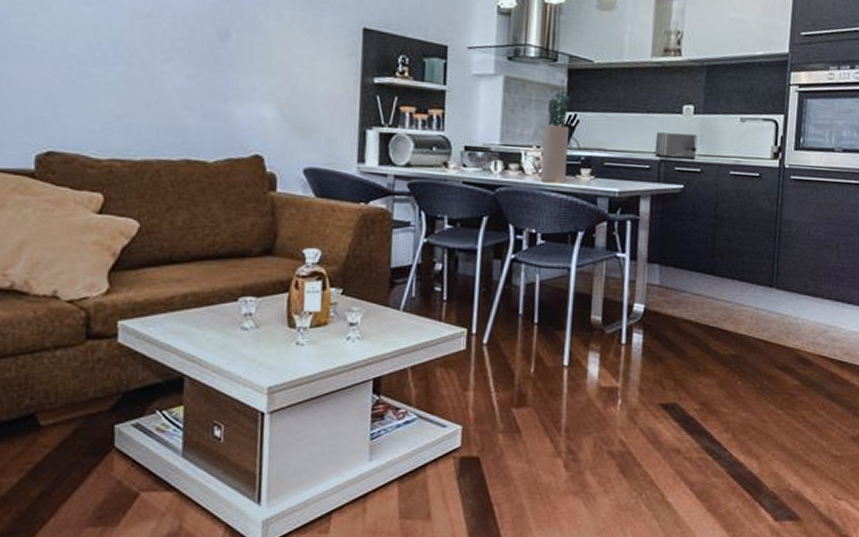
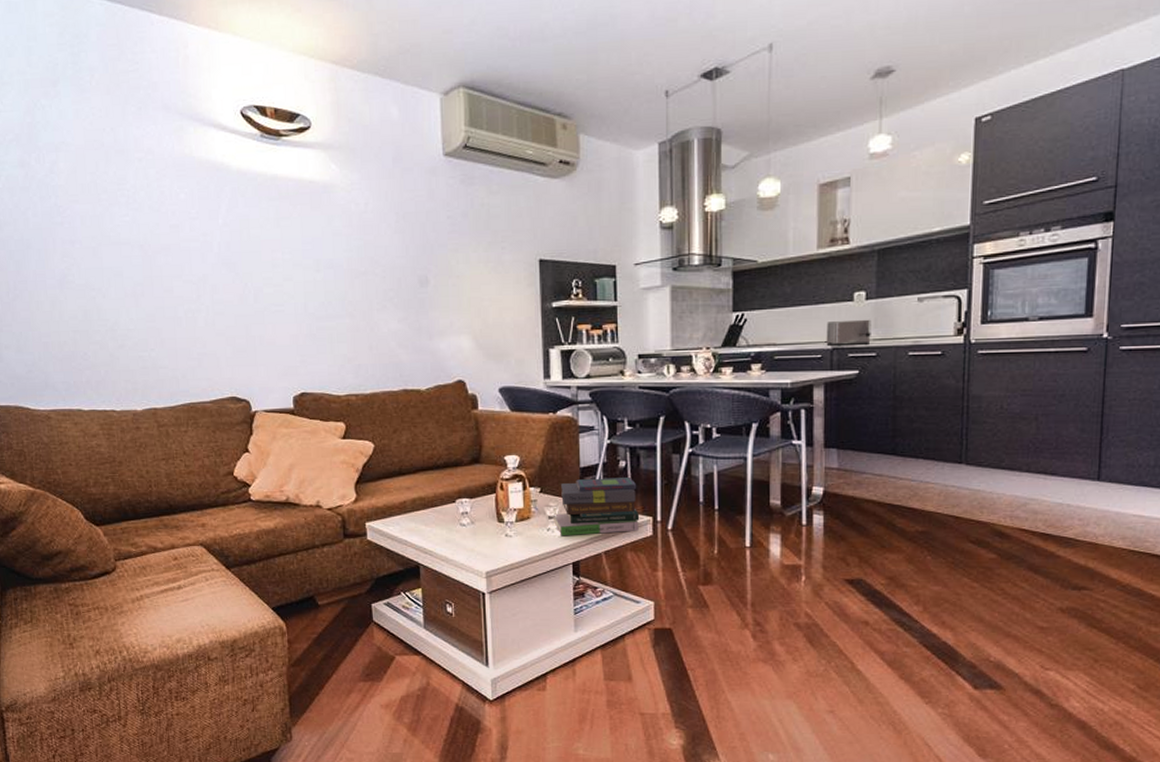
books: none [354,281,454,347] -> present [552,478,640,536]
vase: present [540,88,570,184] -> none [711,291,737,381]

